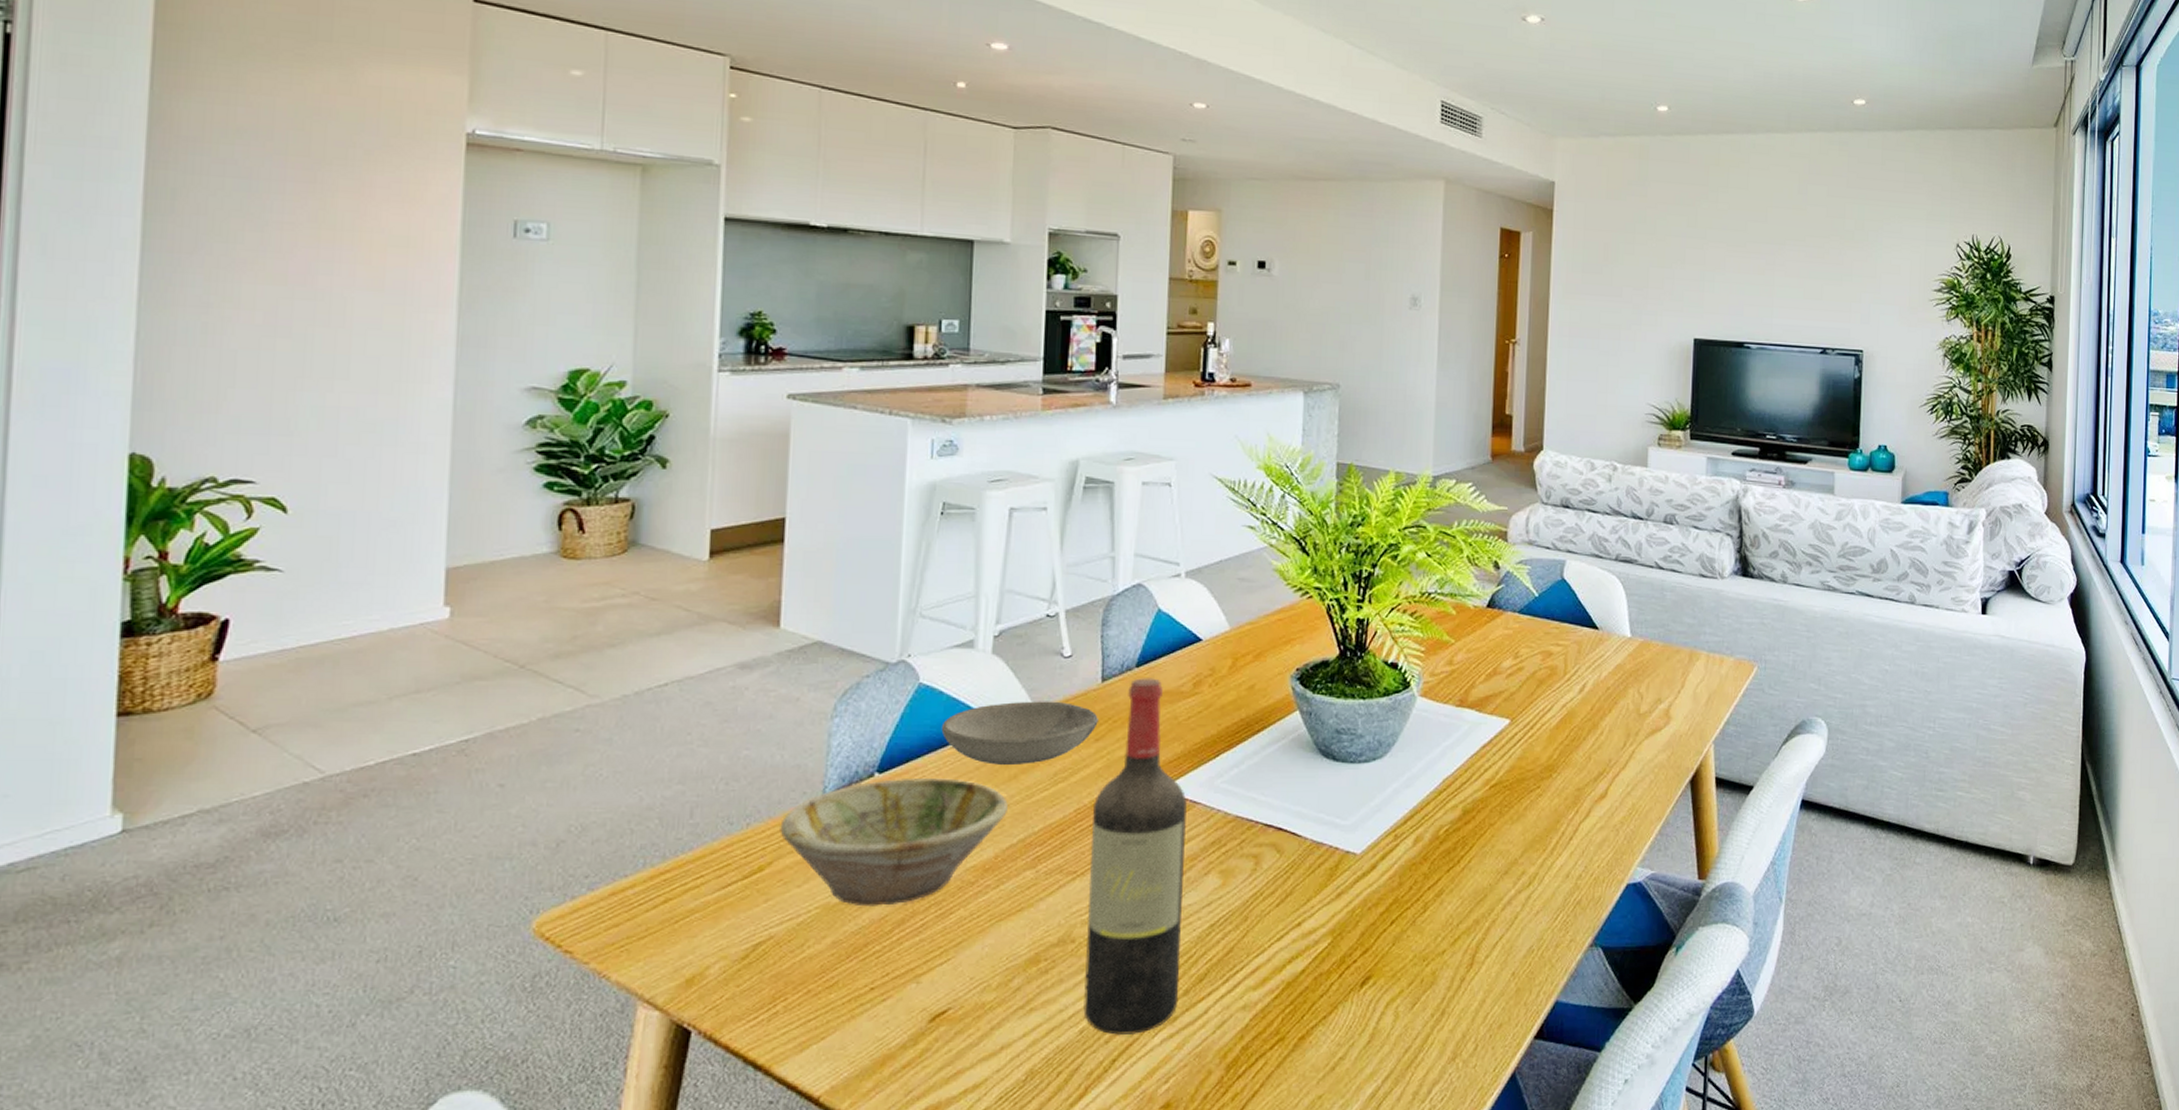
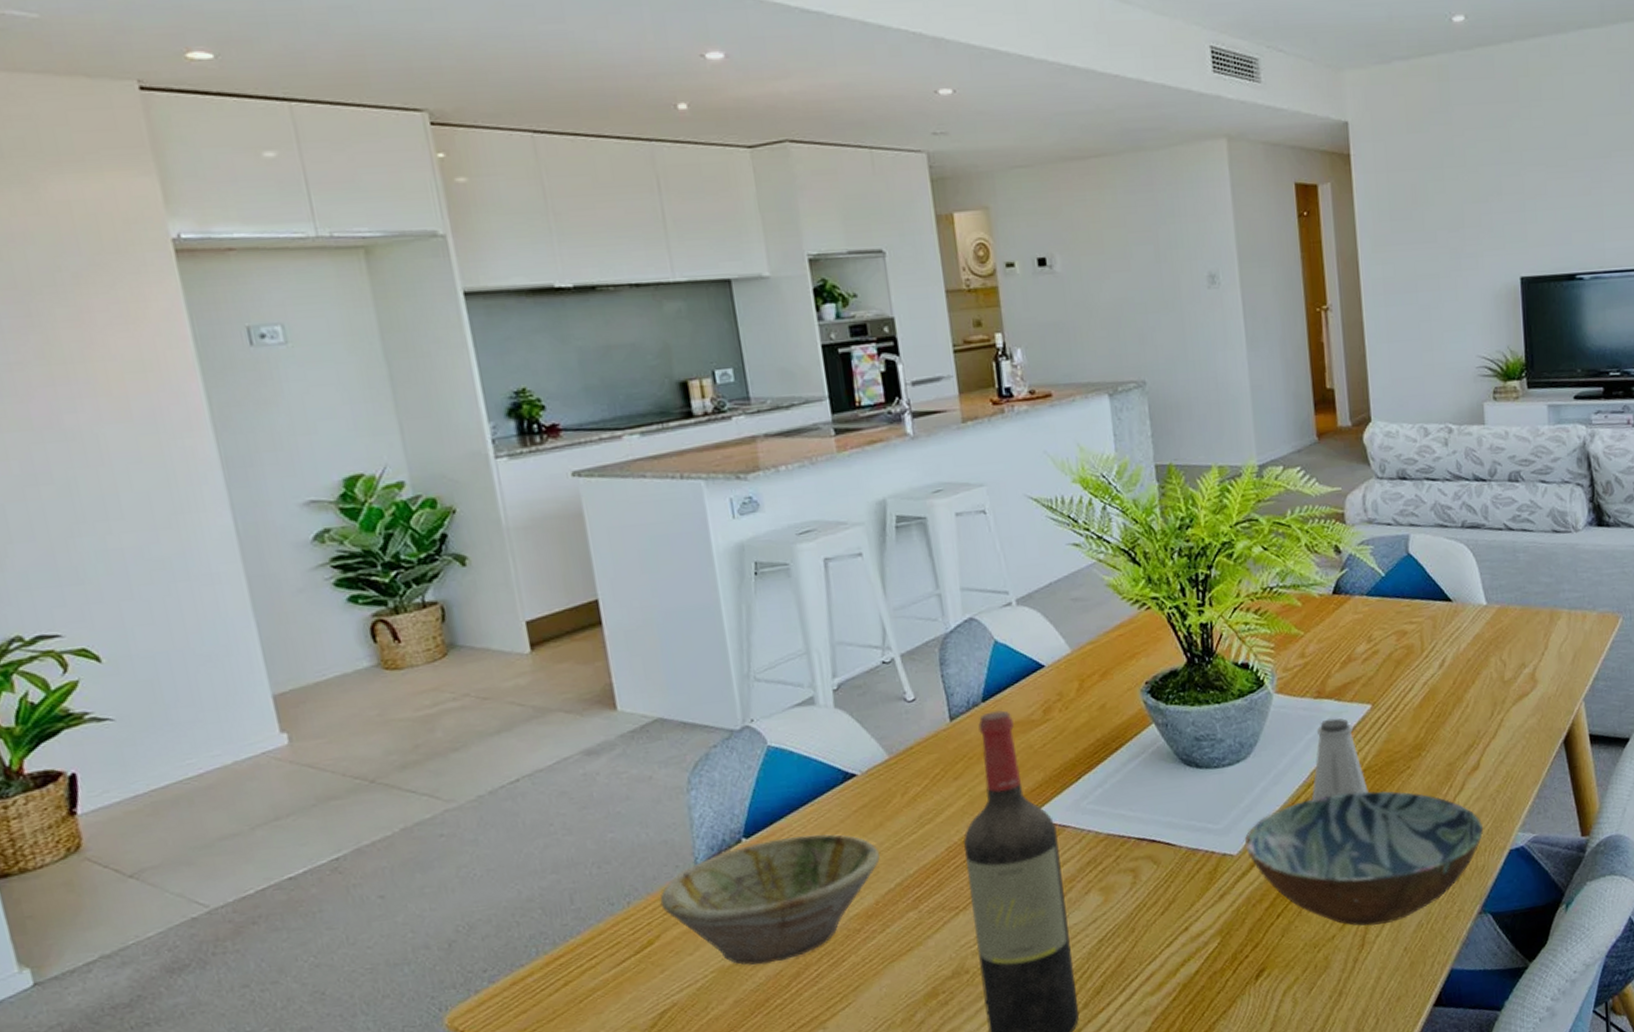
bowl: present [941,701,1098,766] -> none [798,746,954,816]
bowl: none [1369,806,1604,945] -> present [1244,791,1484,926]
saltshaker: none [1441,728,1497,808] -> present [1312,718,1369,800]

